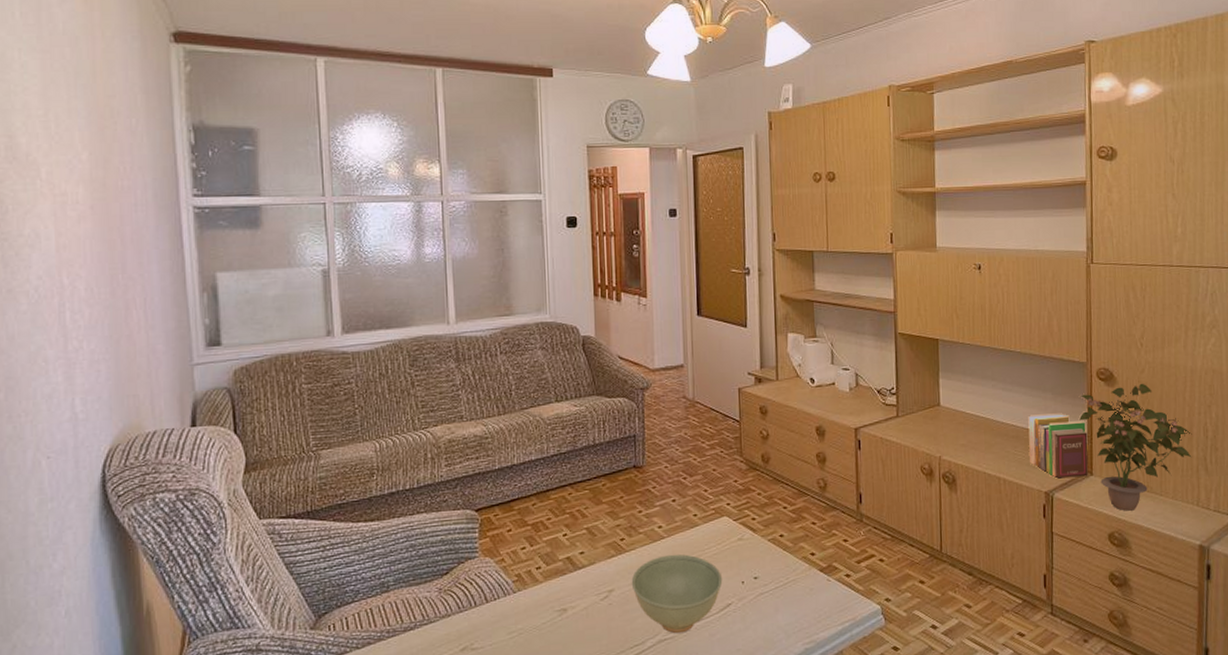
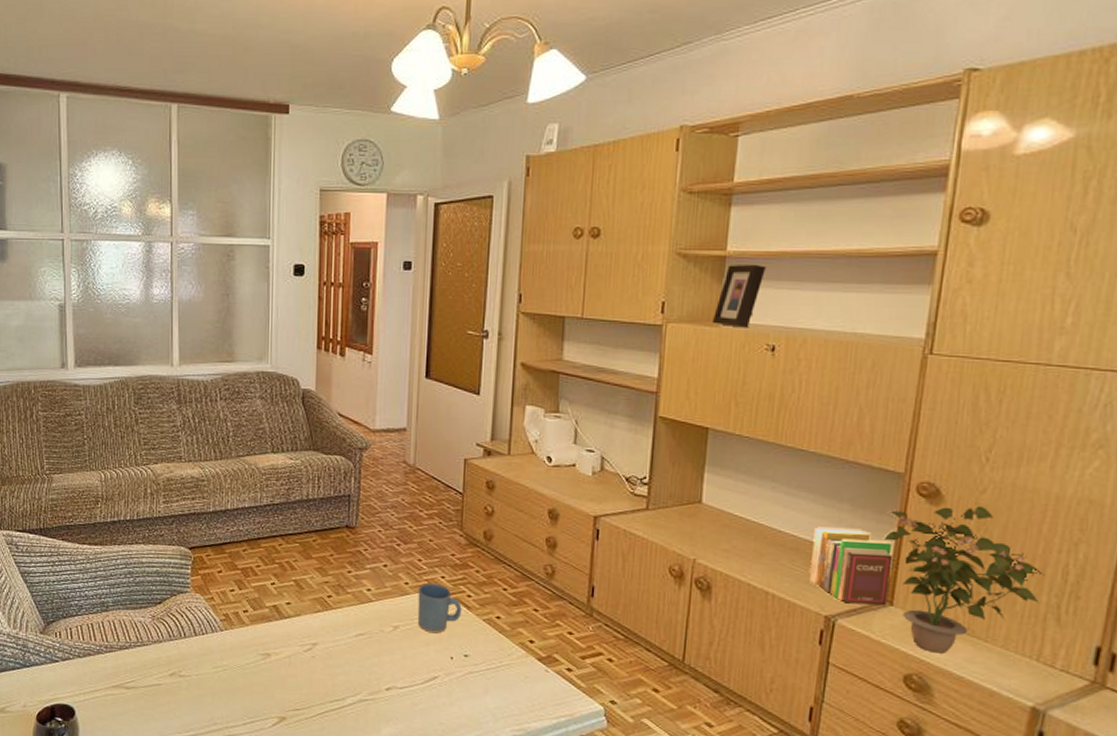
bowl: present [631,554,723,634] -> none [335,618,431,697]
mug: none [706,511,748,561] -> present [417,583,462,634]
picture frame: none [931,198,966,252] -> present [713,265,766,328]

